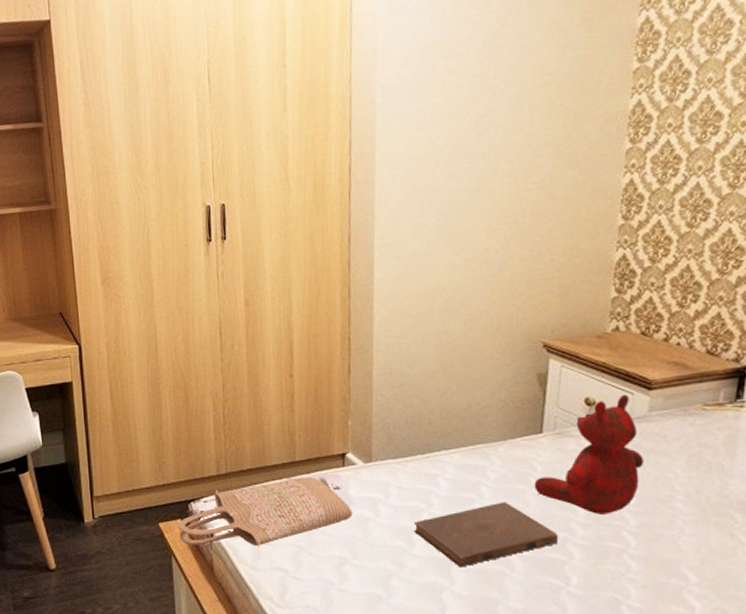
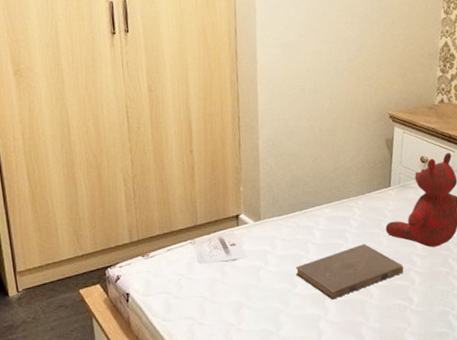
shopping bag: present [177,477,353,549] -> none [96,237,247,306]

